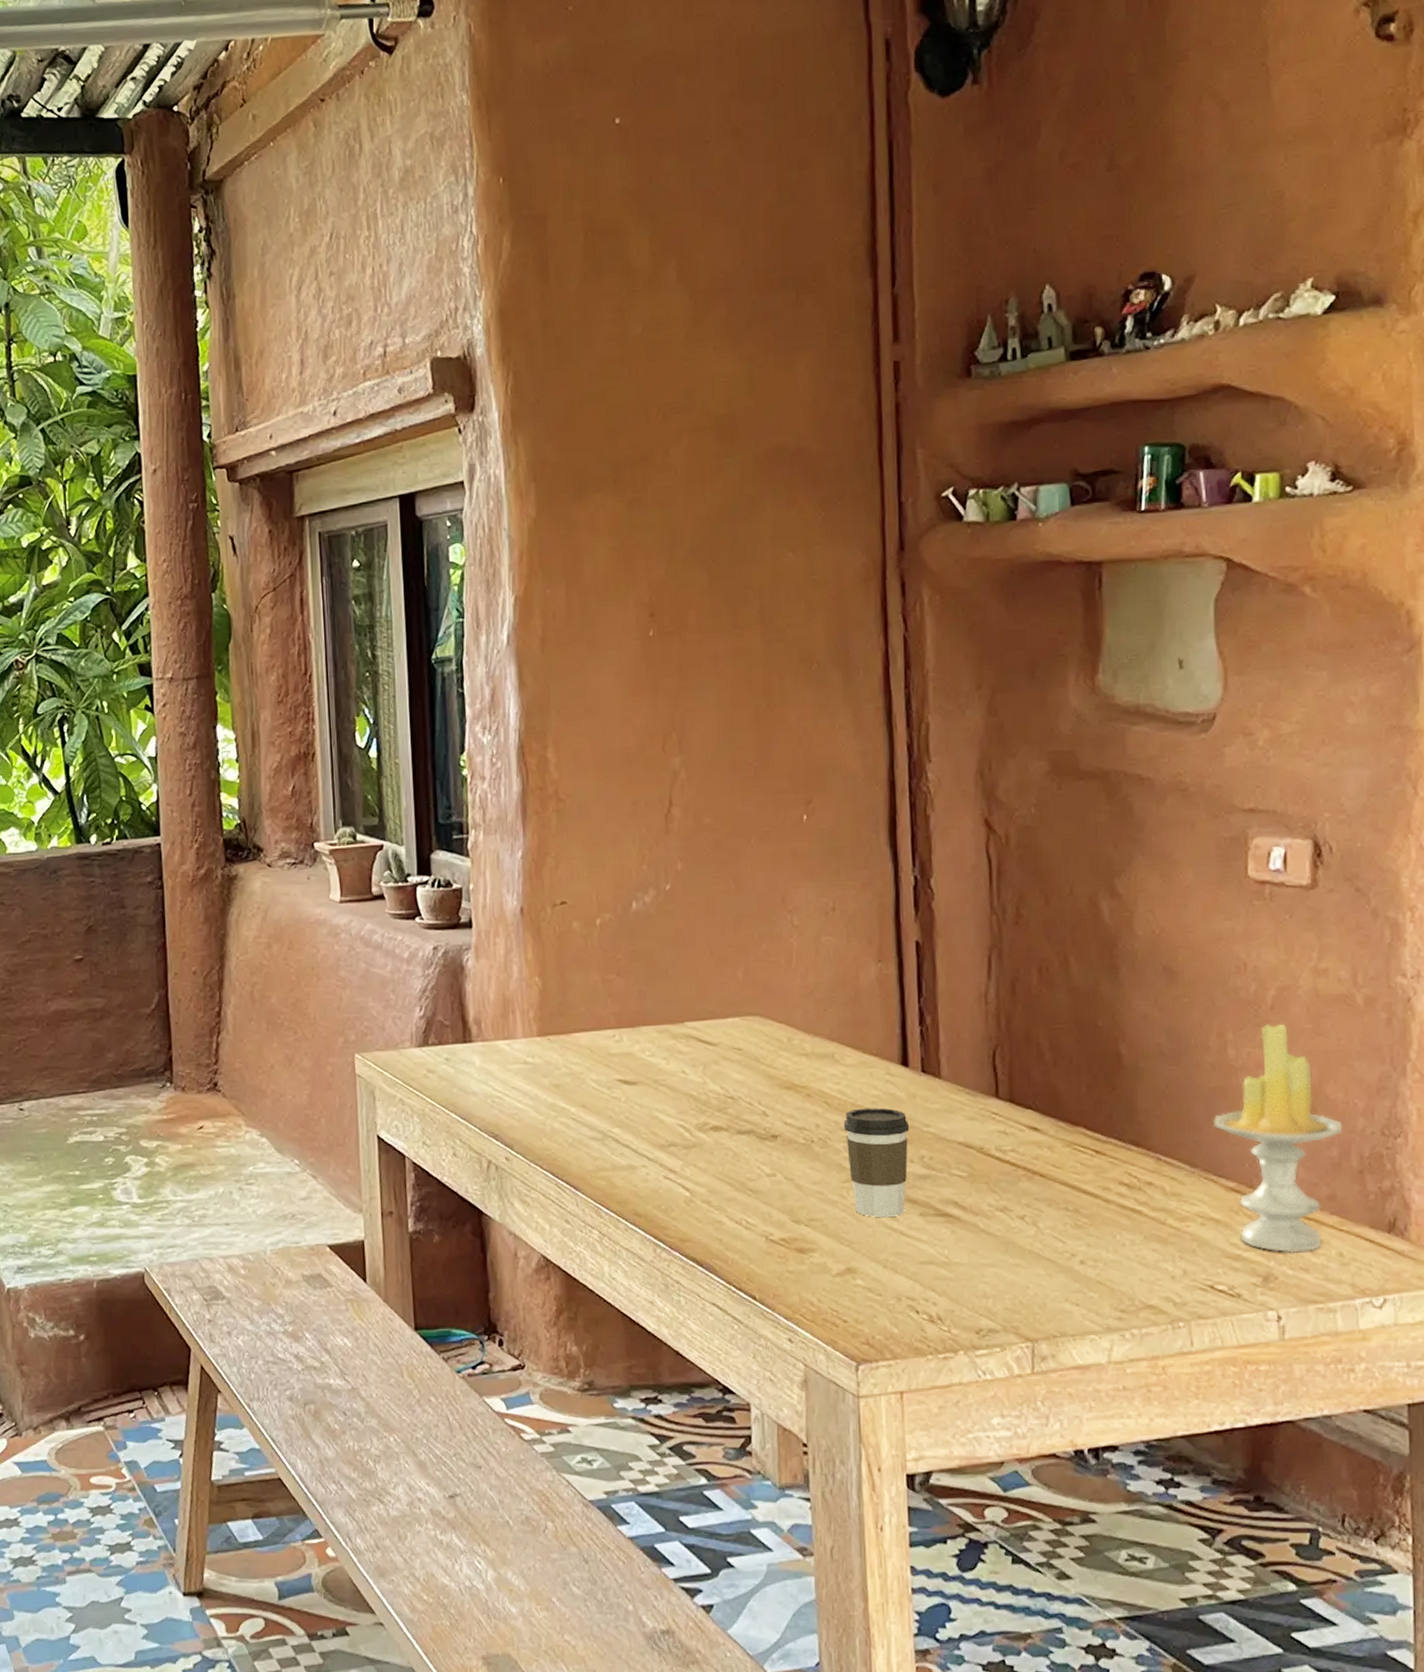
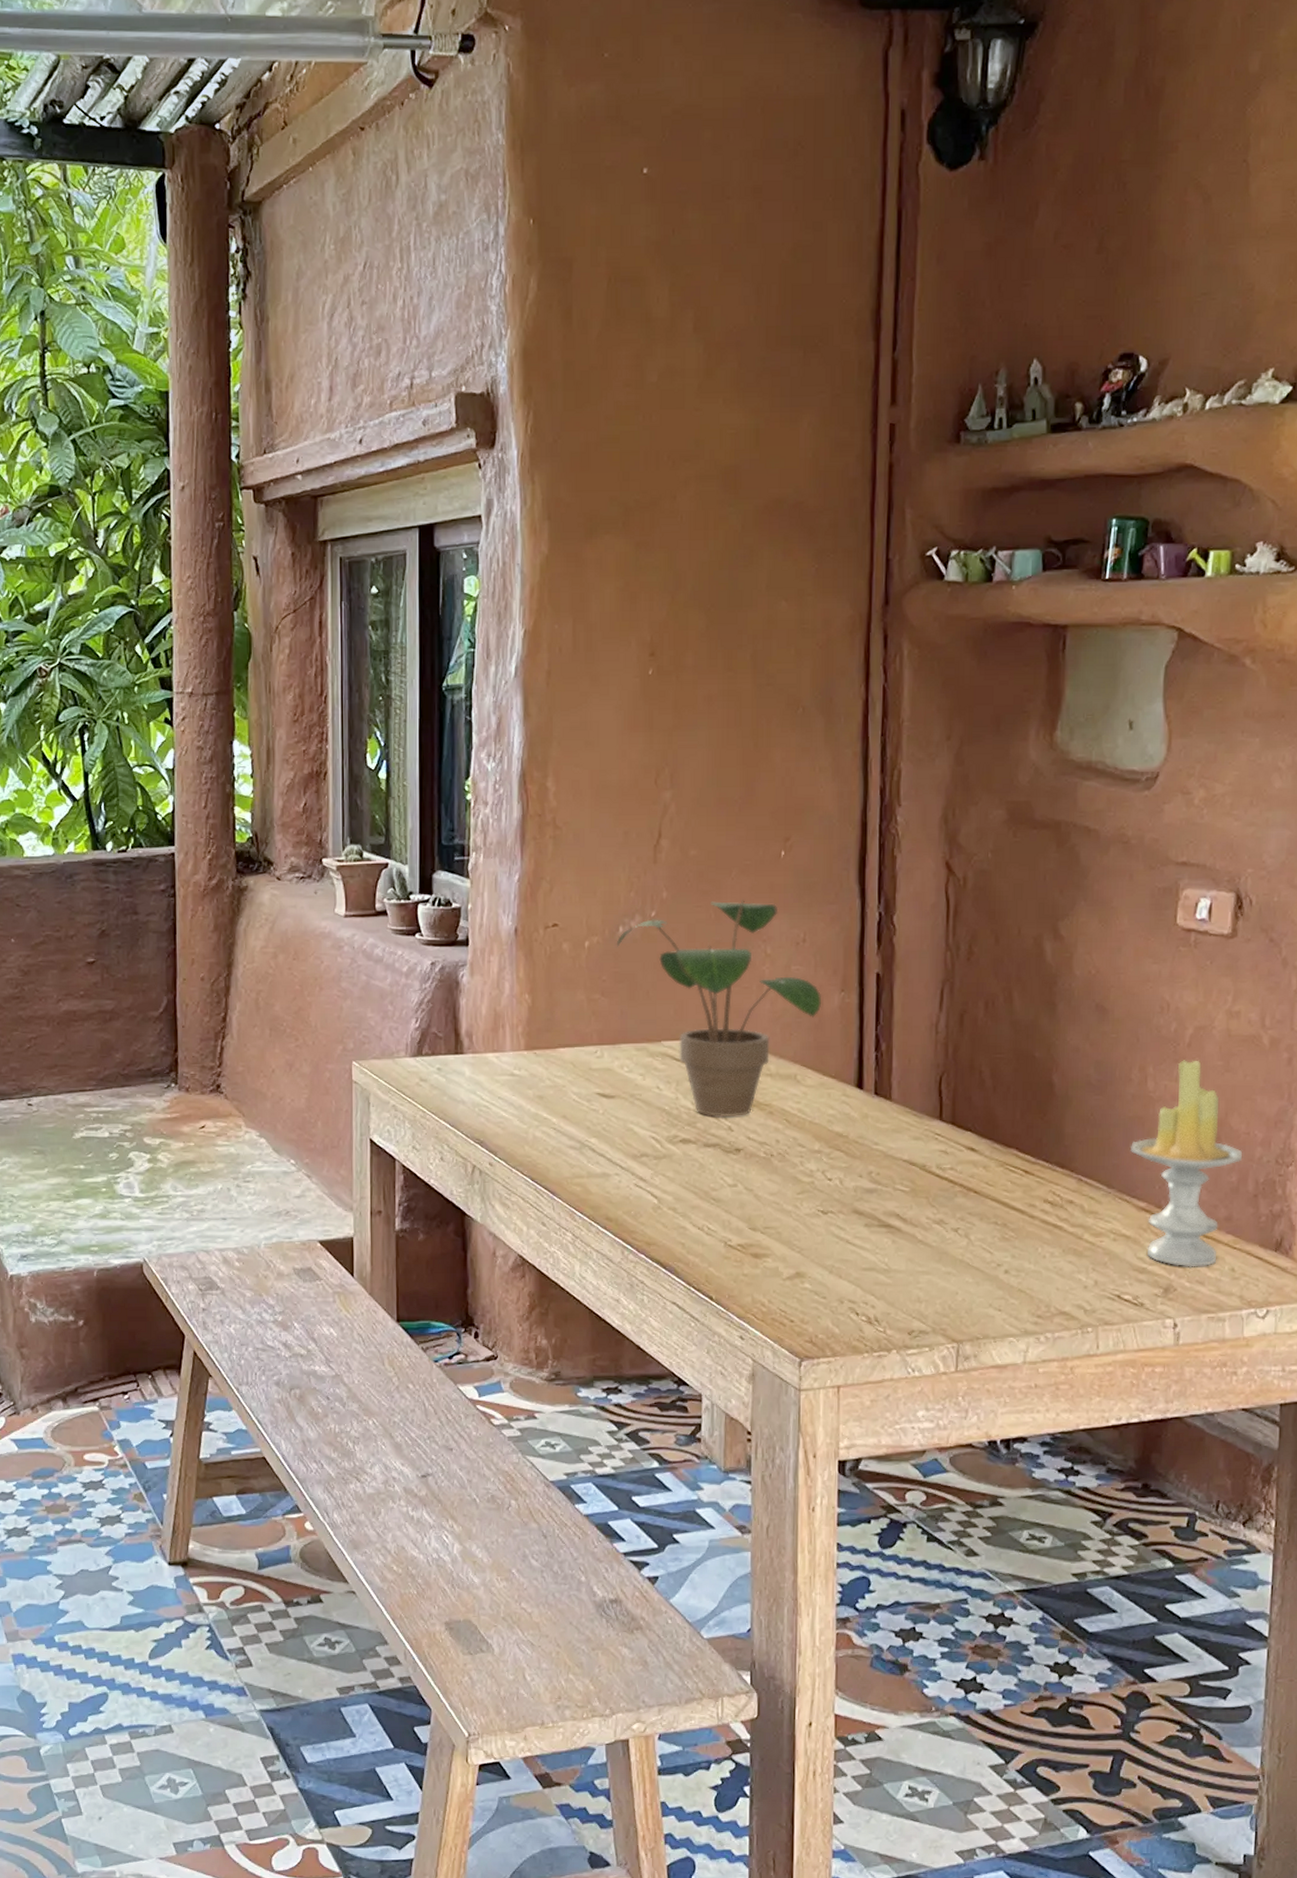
potted plant: none [631,867,858,1102] -> present [617,899,822,1118]
coffee cup: present [843,1108,910,1218] -> none [801,1126,861,1227]

